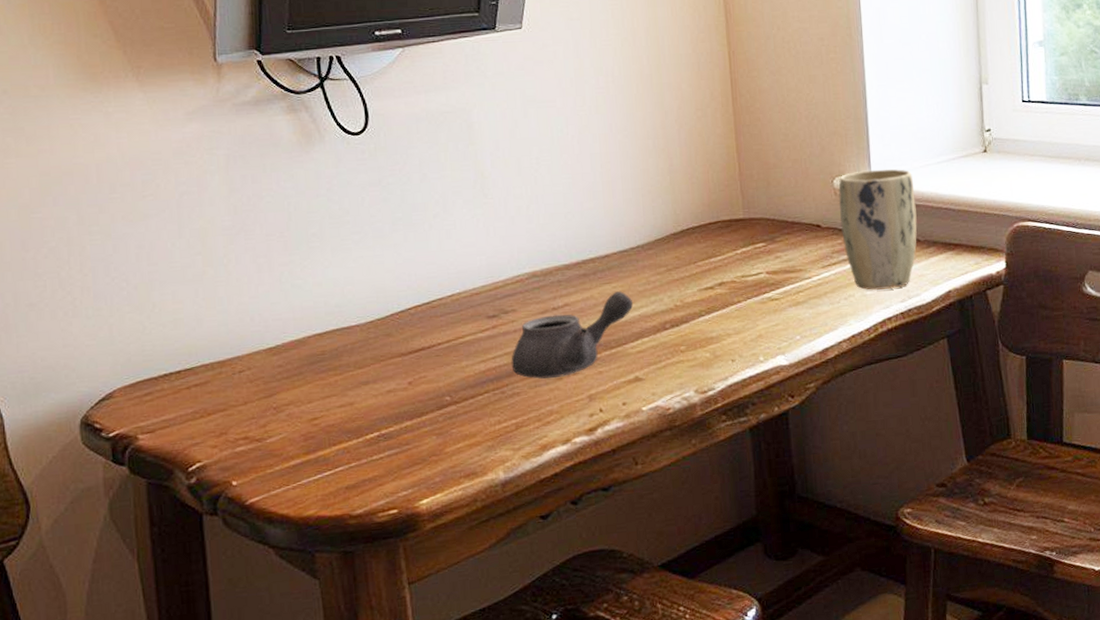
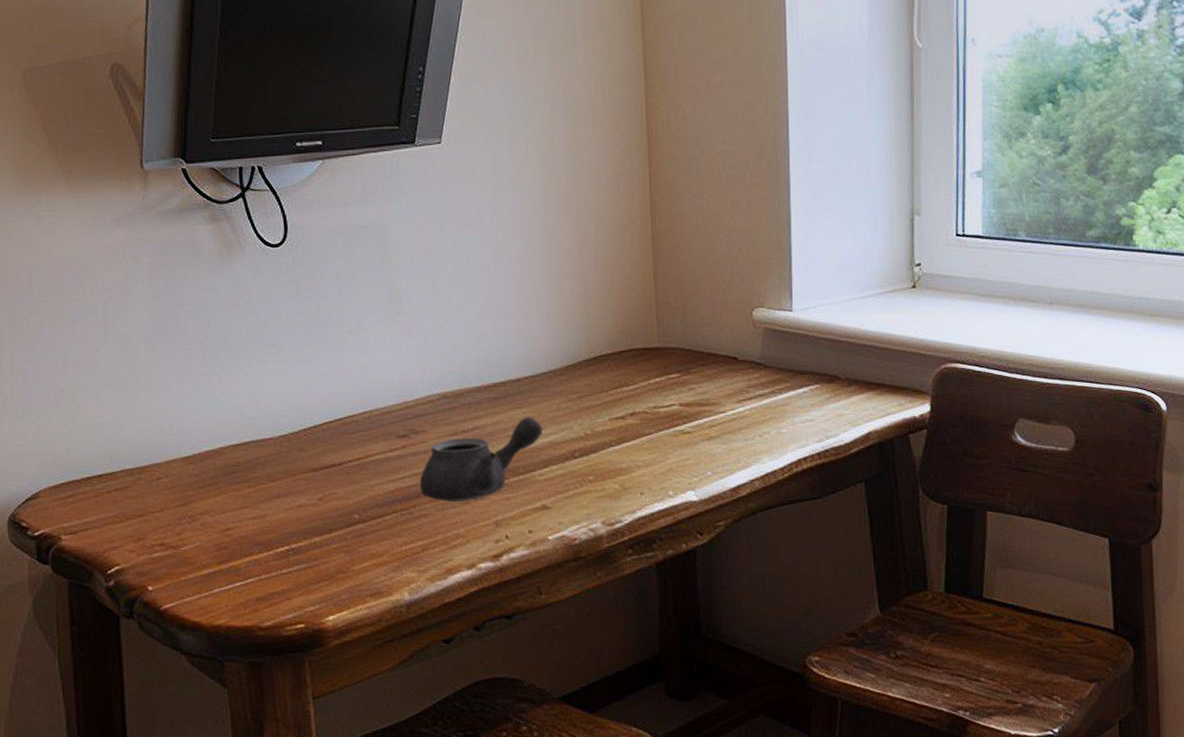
plant pot: present [838,168,917,290] -> none [757,301,838,428]

